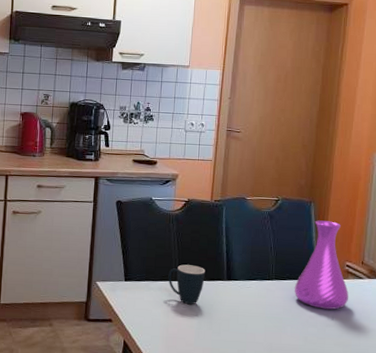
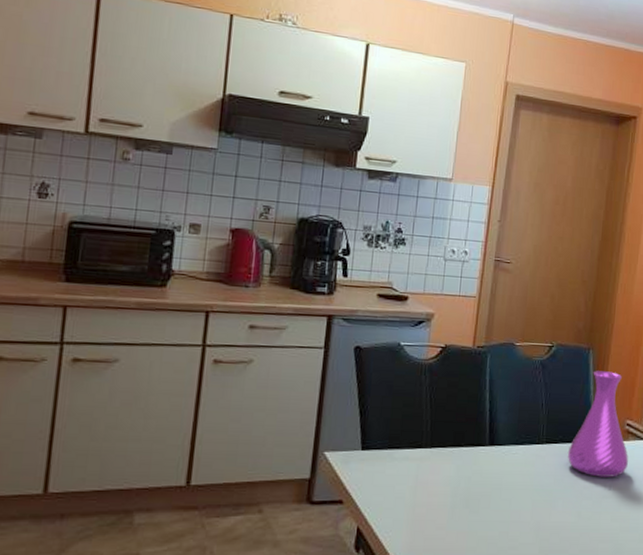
mug: present [168,264,205,305] -> none [416,427,463,478]

